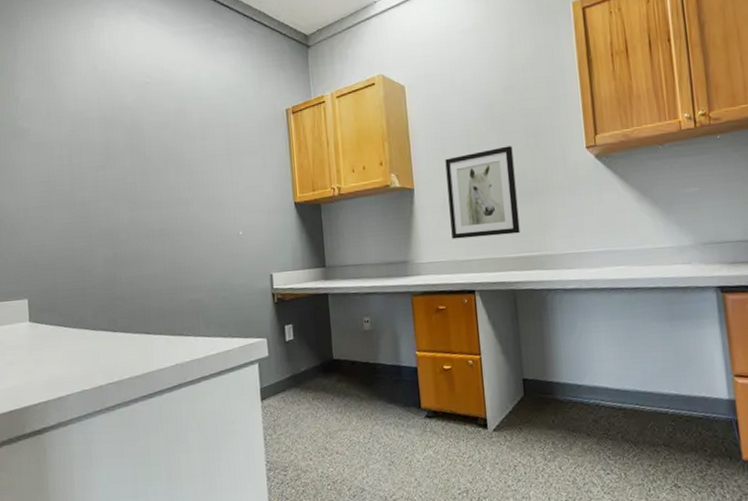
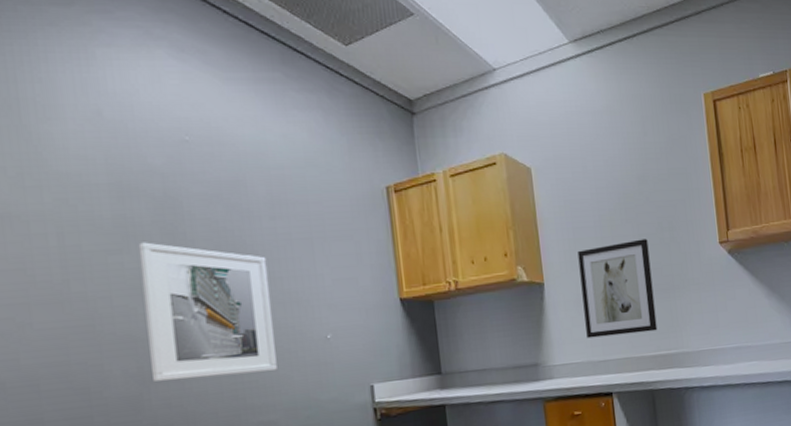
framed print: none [116,160,204,265] -> present [138,242,277,381]

